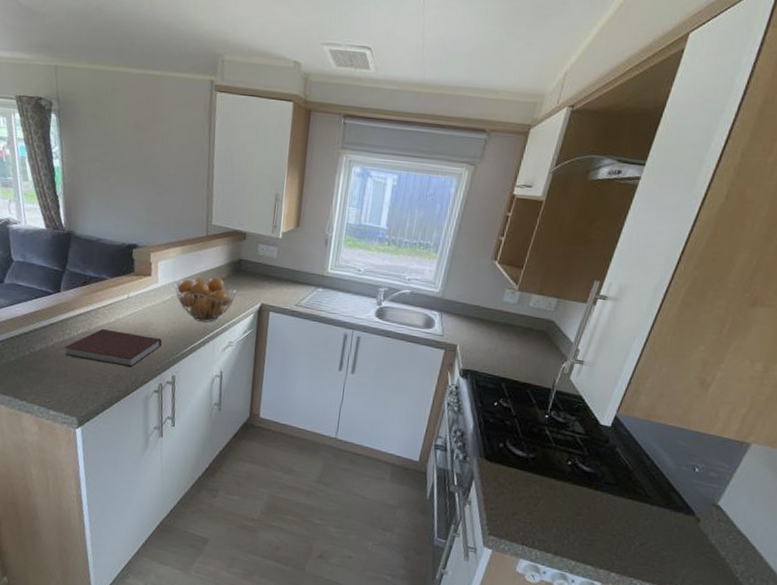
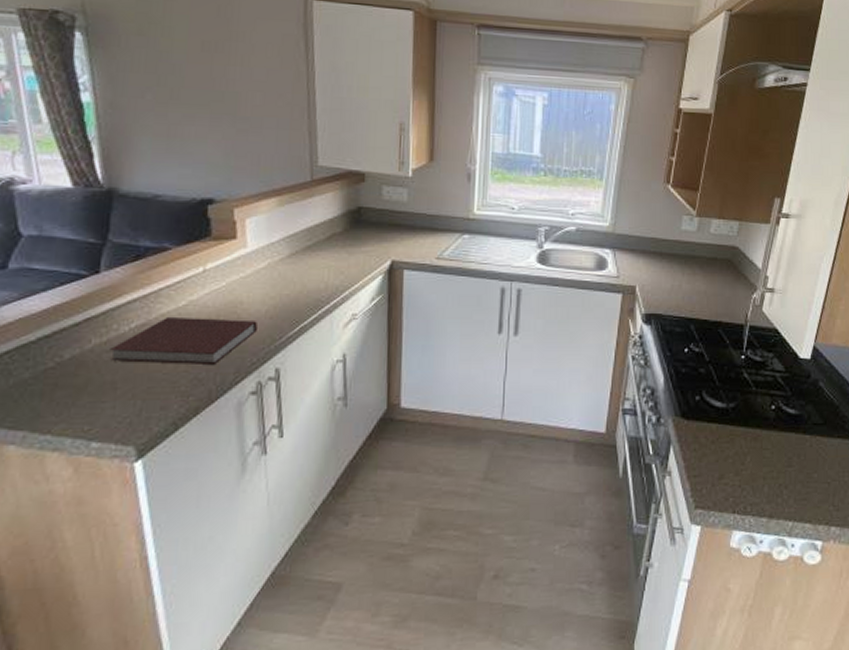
fruit basket: present [175,277,237,323] -> none [272,232,358,292]

